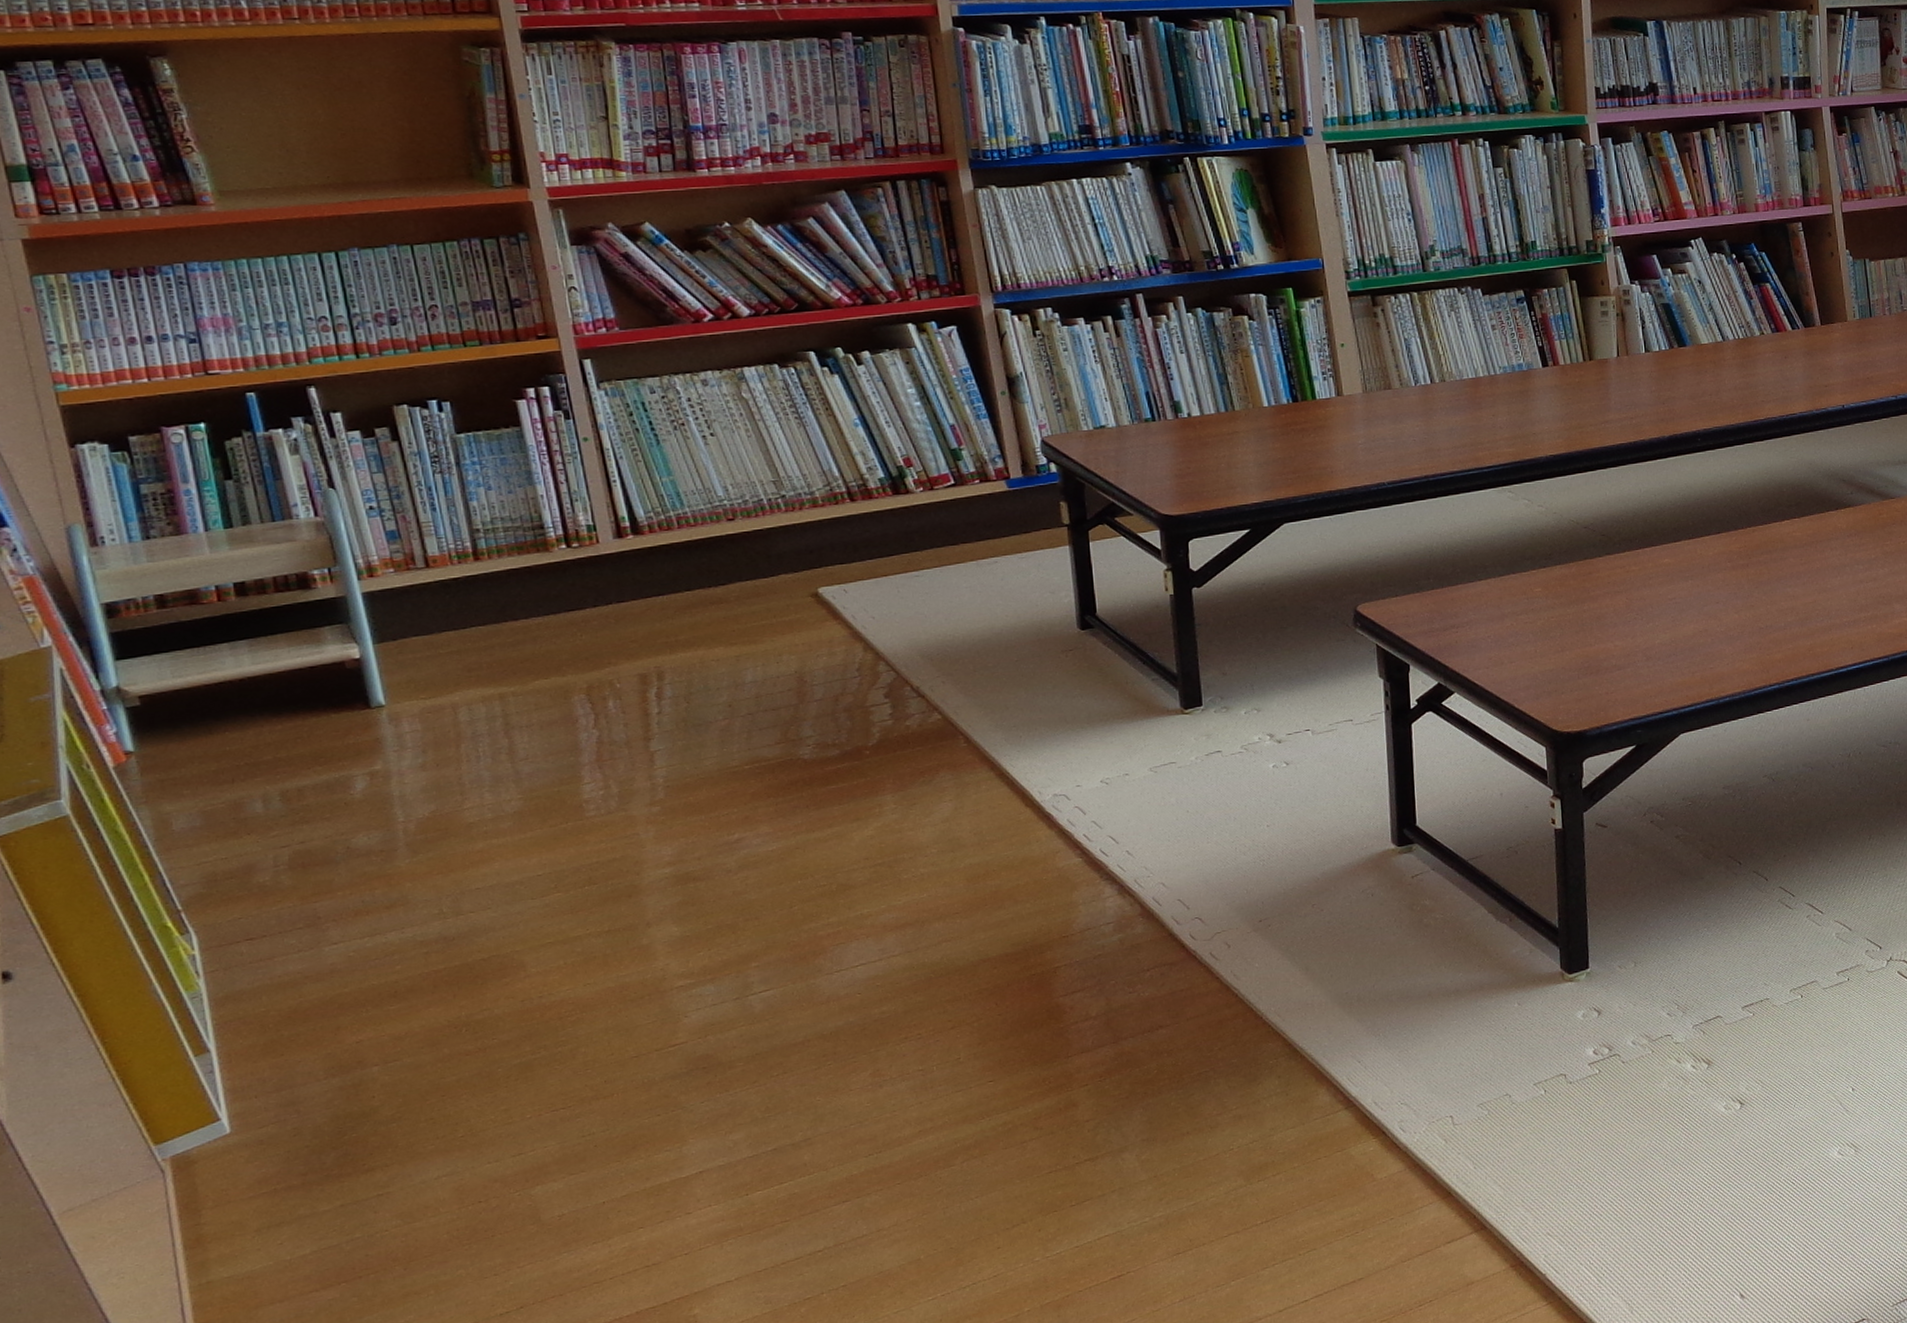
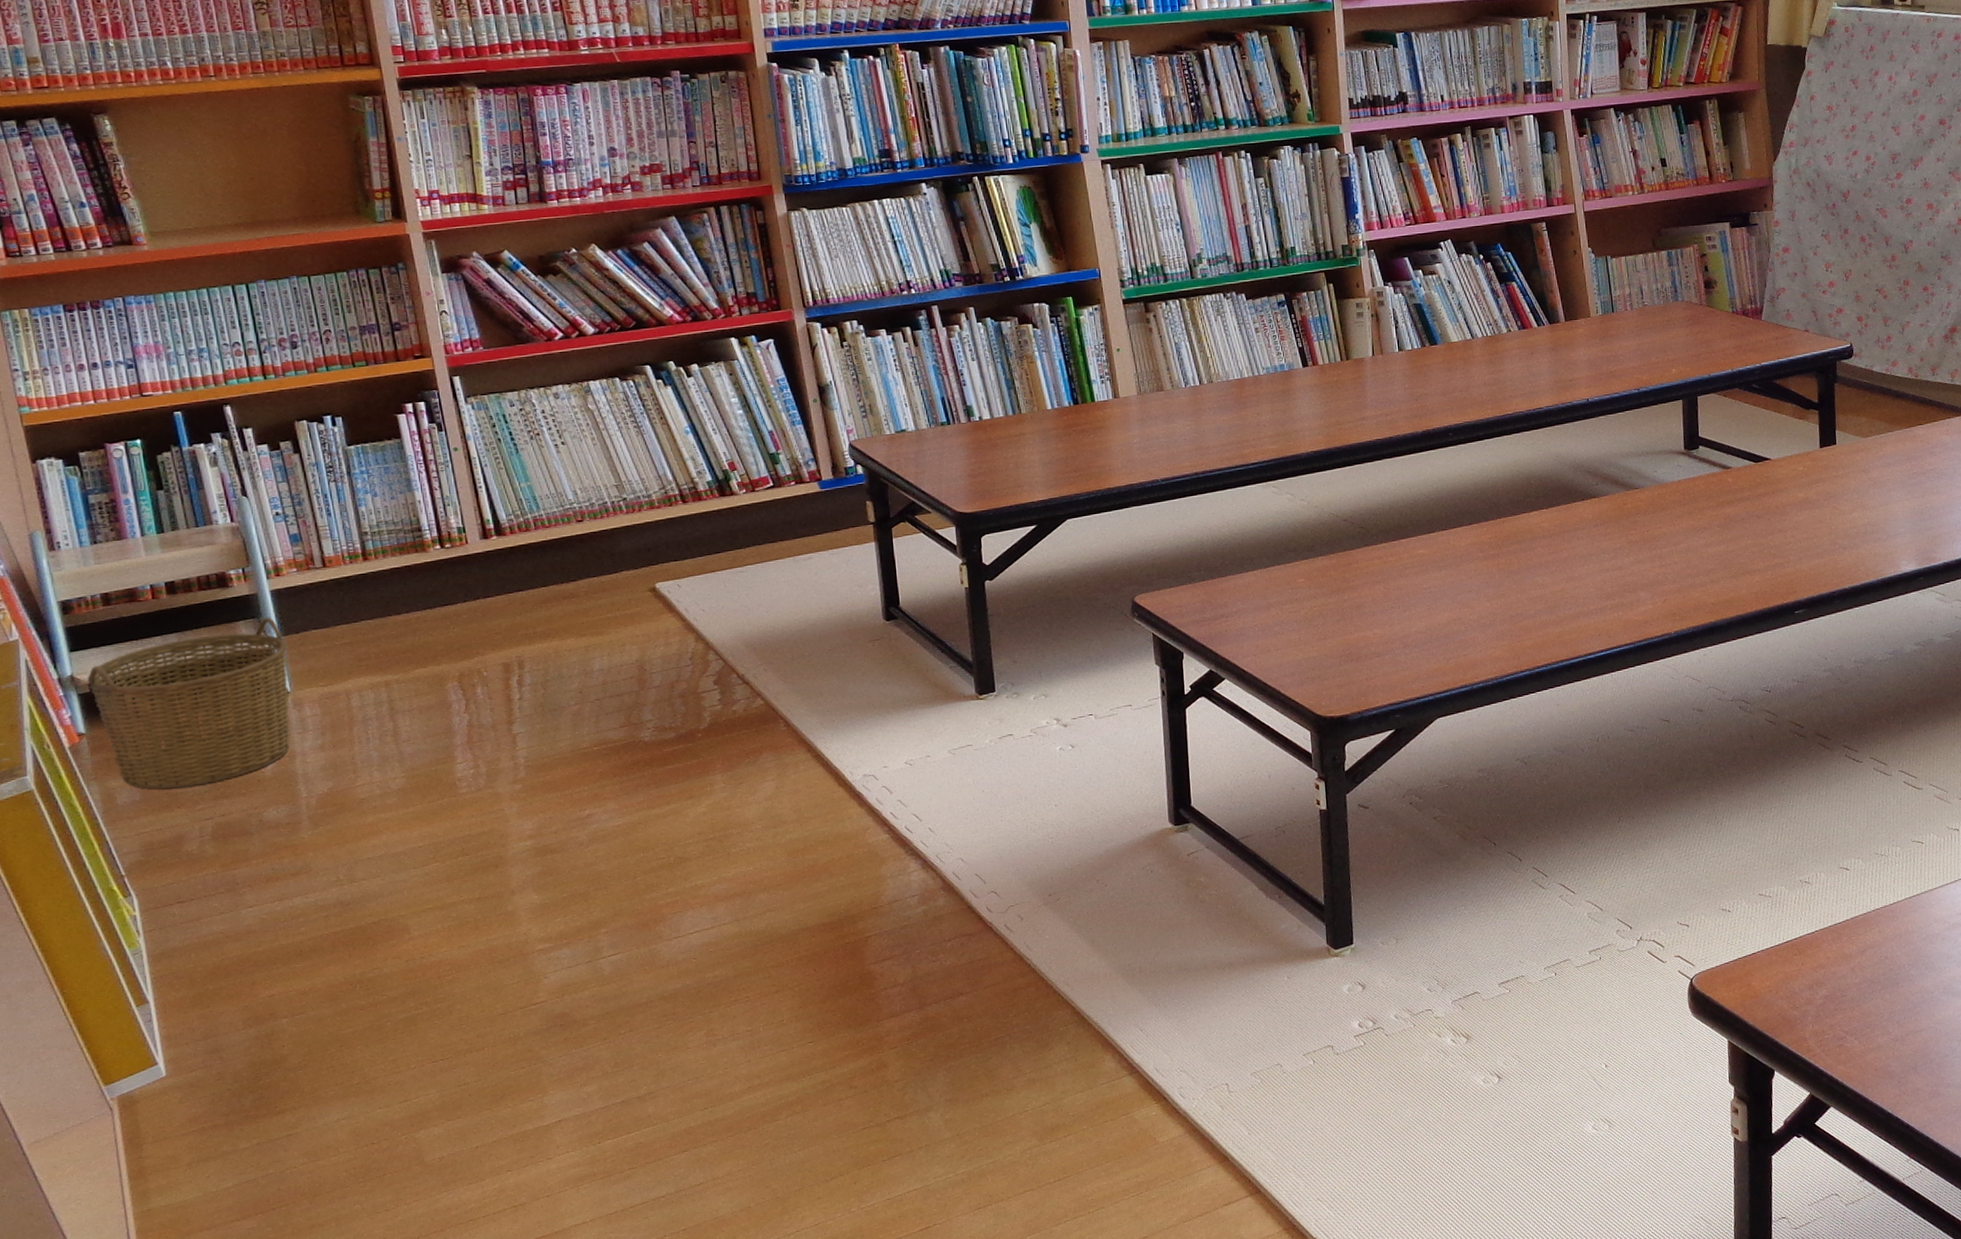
basket: none [136,622,385,814] -> present [87,617,290,789]

